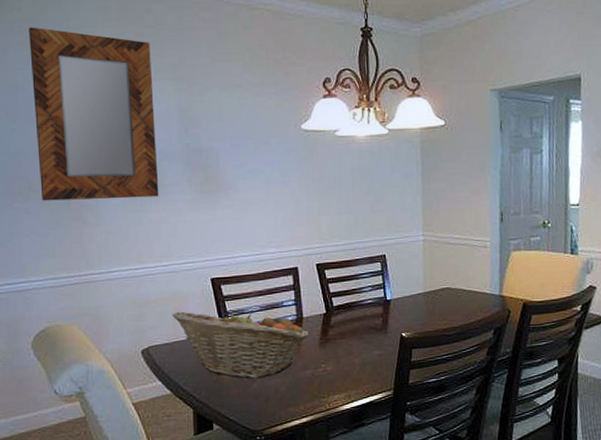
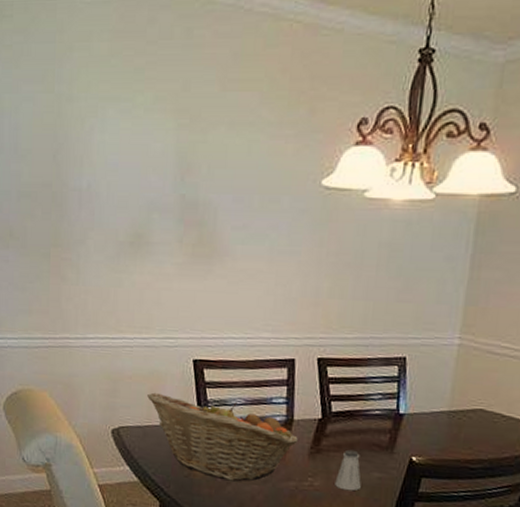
home mirror: present [29,27,159,201] -> none [19,40,151,257]
saltshaker: none [344,335,365,370] -> present [335,449,361,491]

